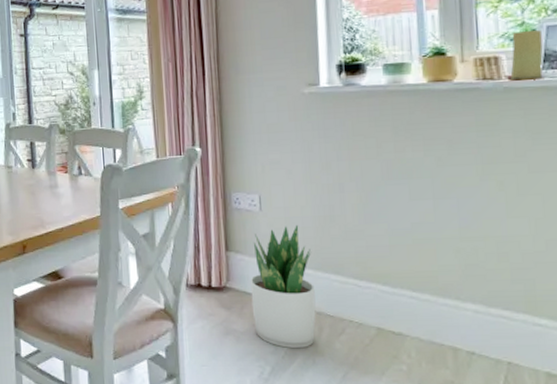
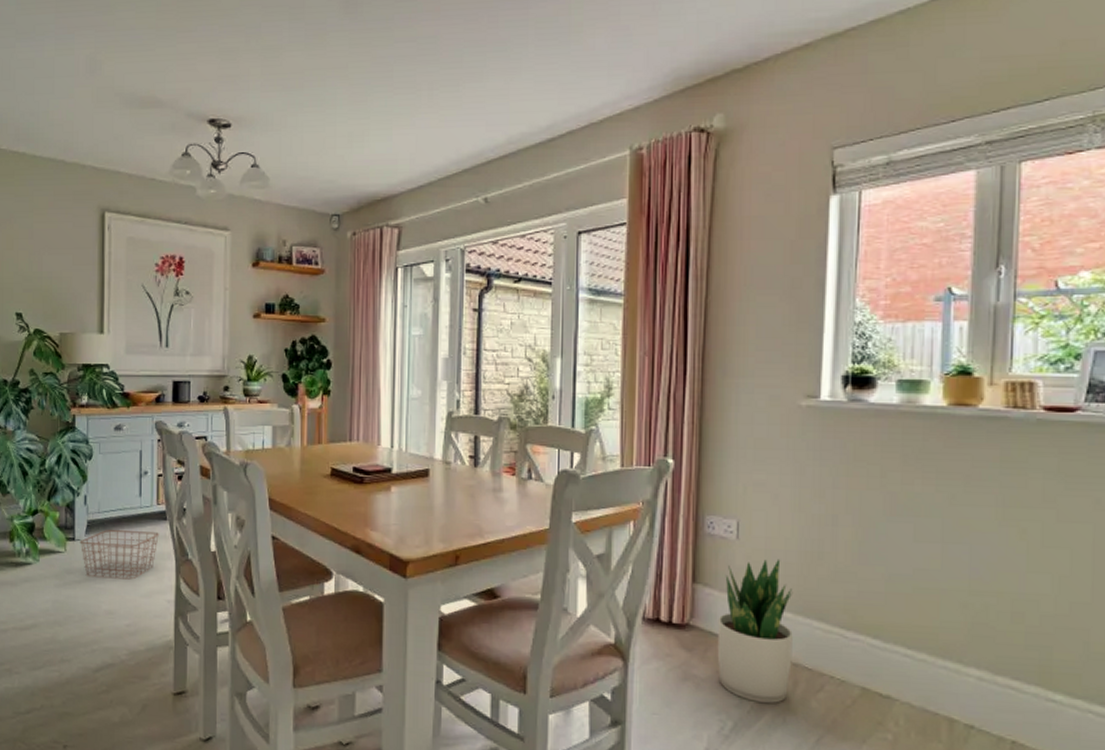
candle: present [506,30,545,82] -> none [1040,355,1088,414]

